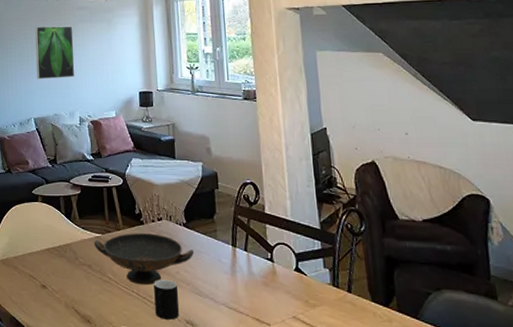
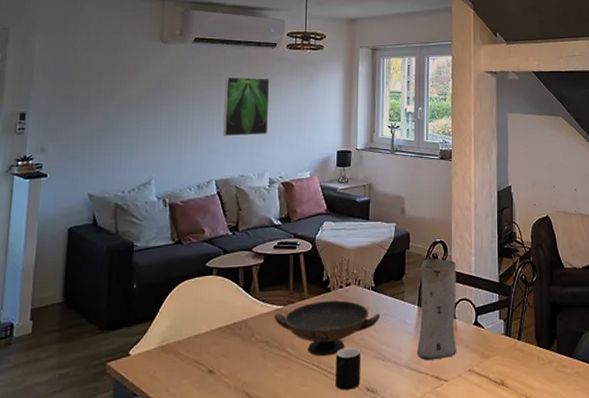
vase: none [232,199,279,302] -> present [416,258,457,361]

